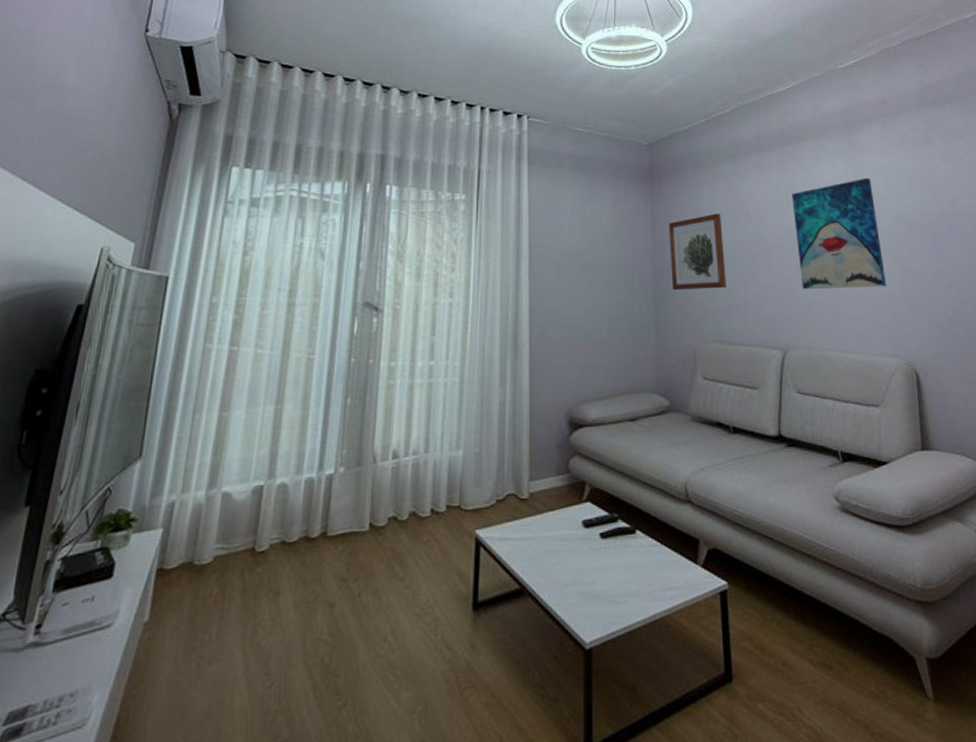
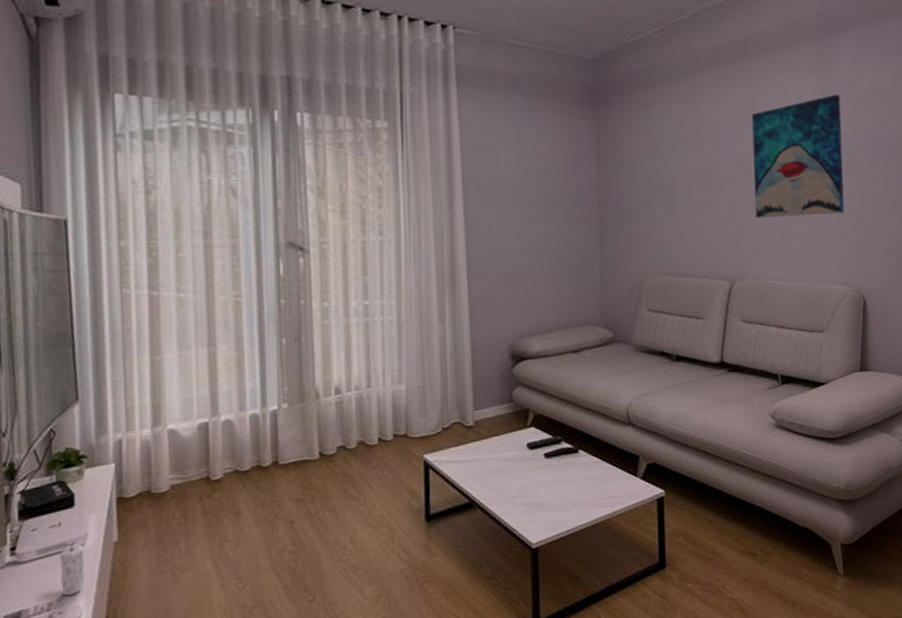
candle: none [78,620,111,689] -> present [59,541,85,596]
wall art: present [668,213,726,291] -> none [615,138,675,223]

